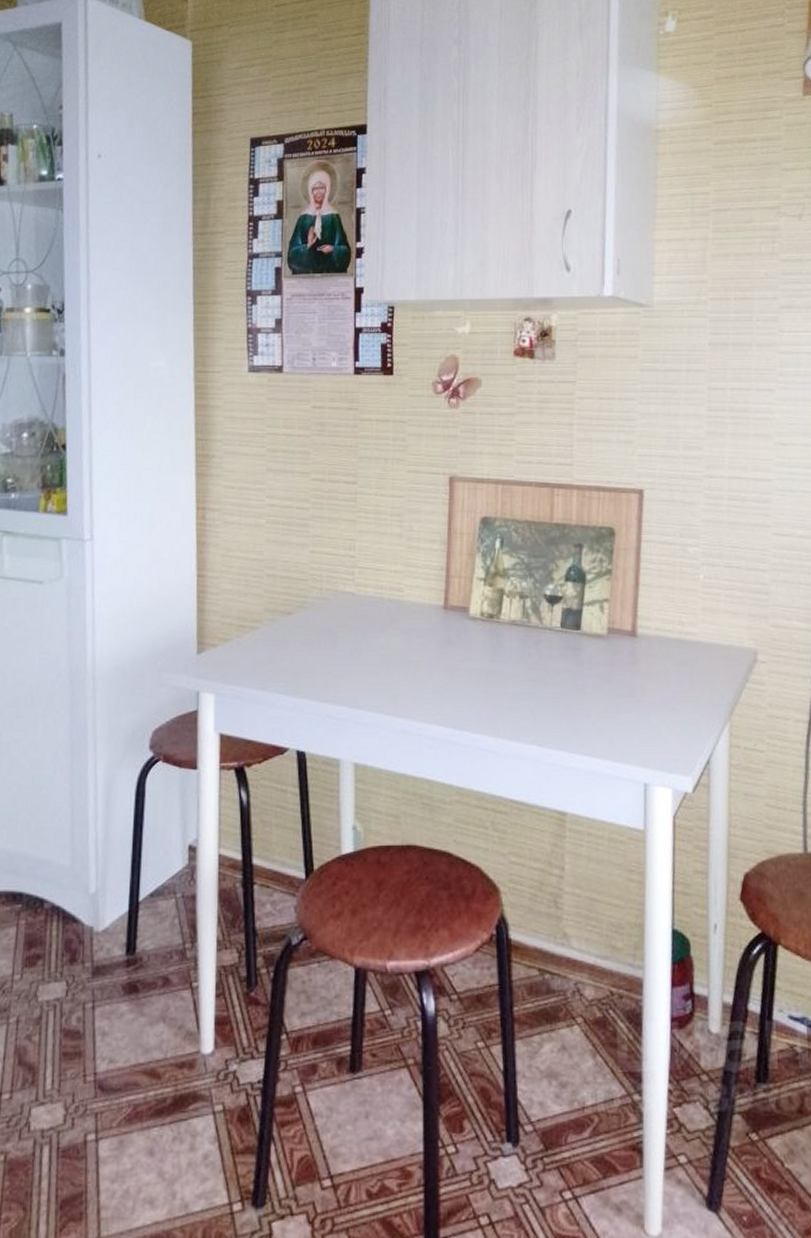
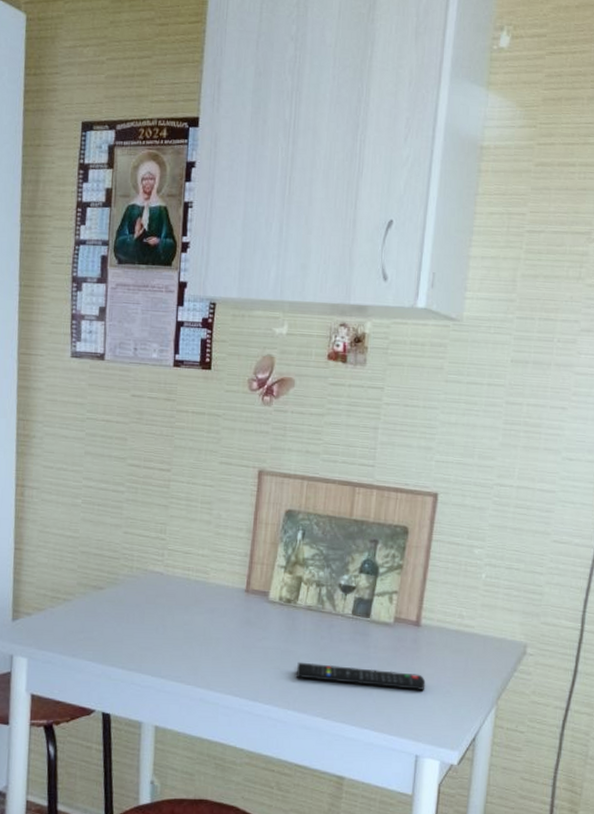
remote control: none [505,683,648,709] -> present [297,662,426,690]

